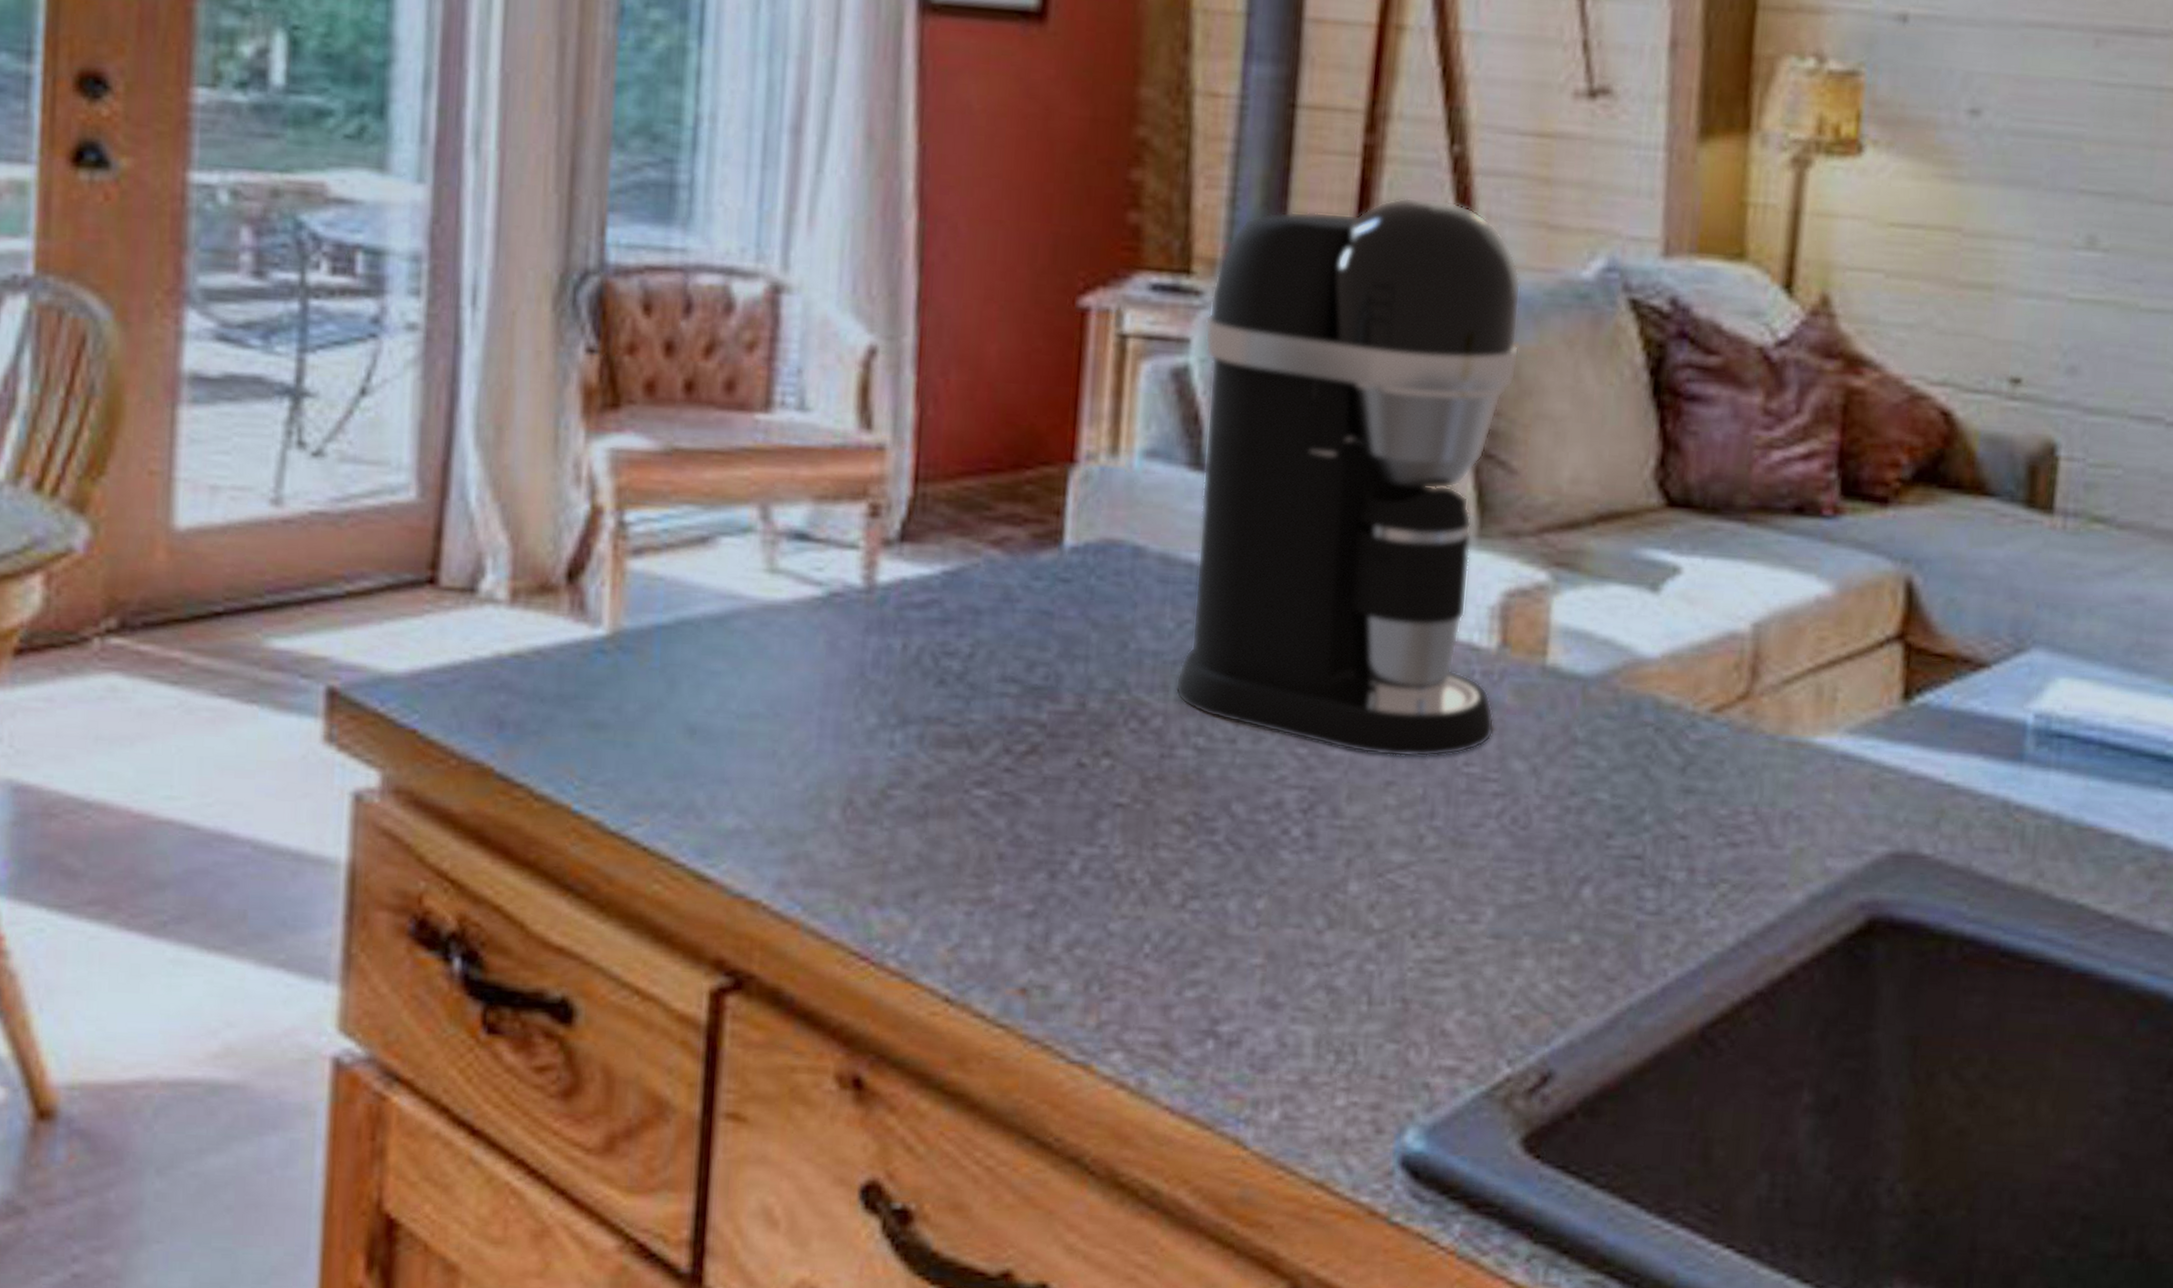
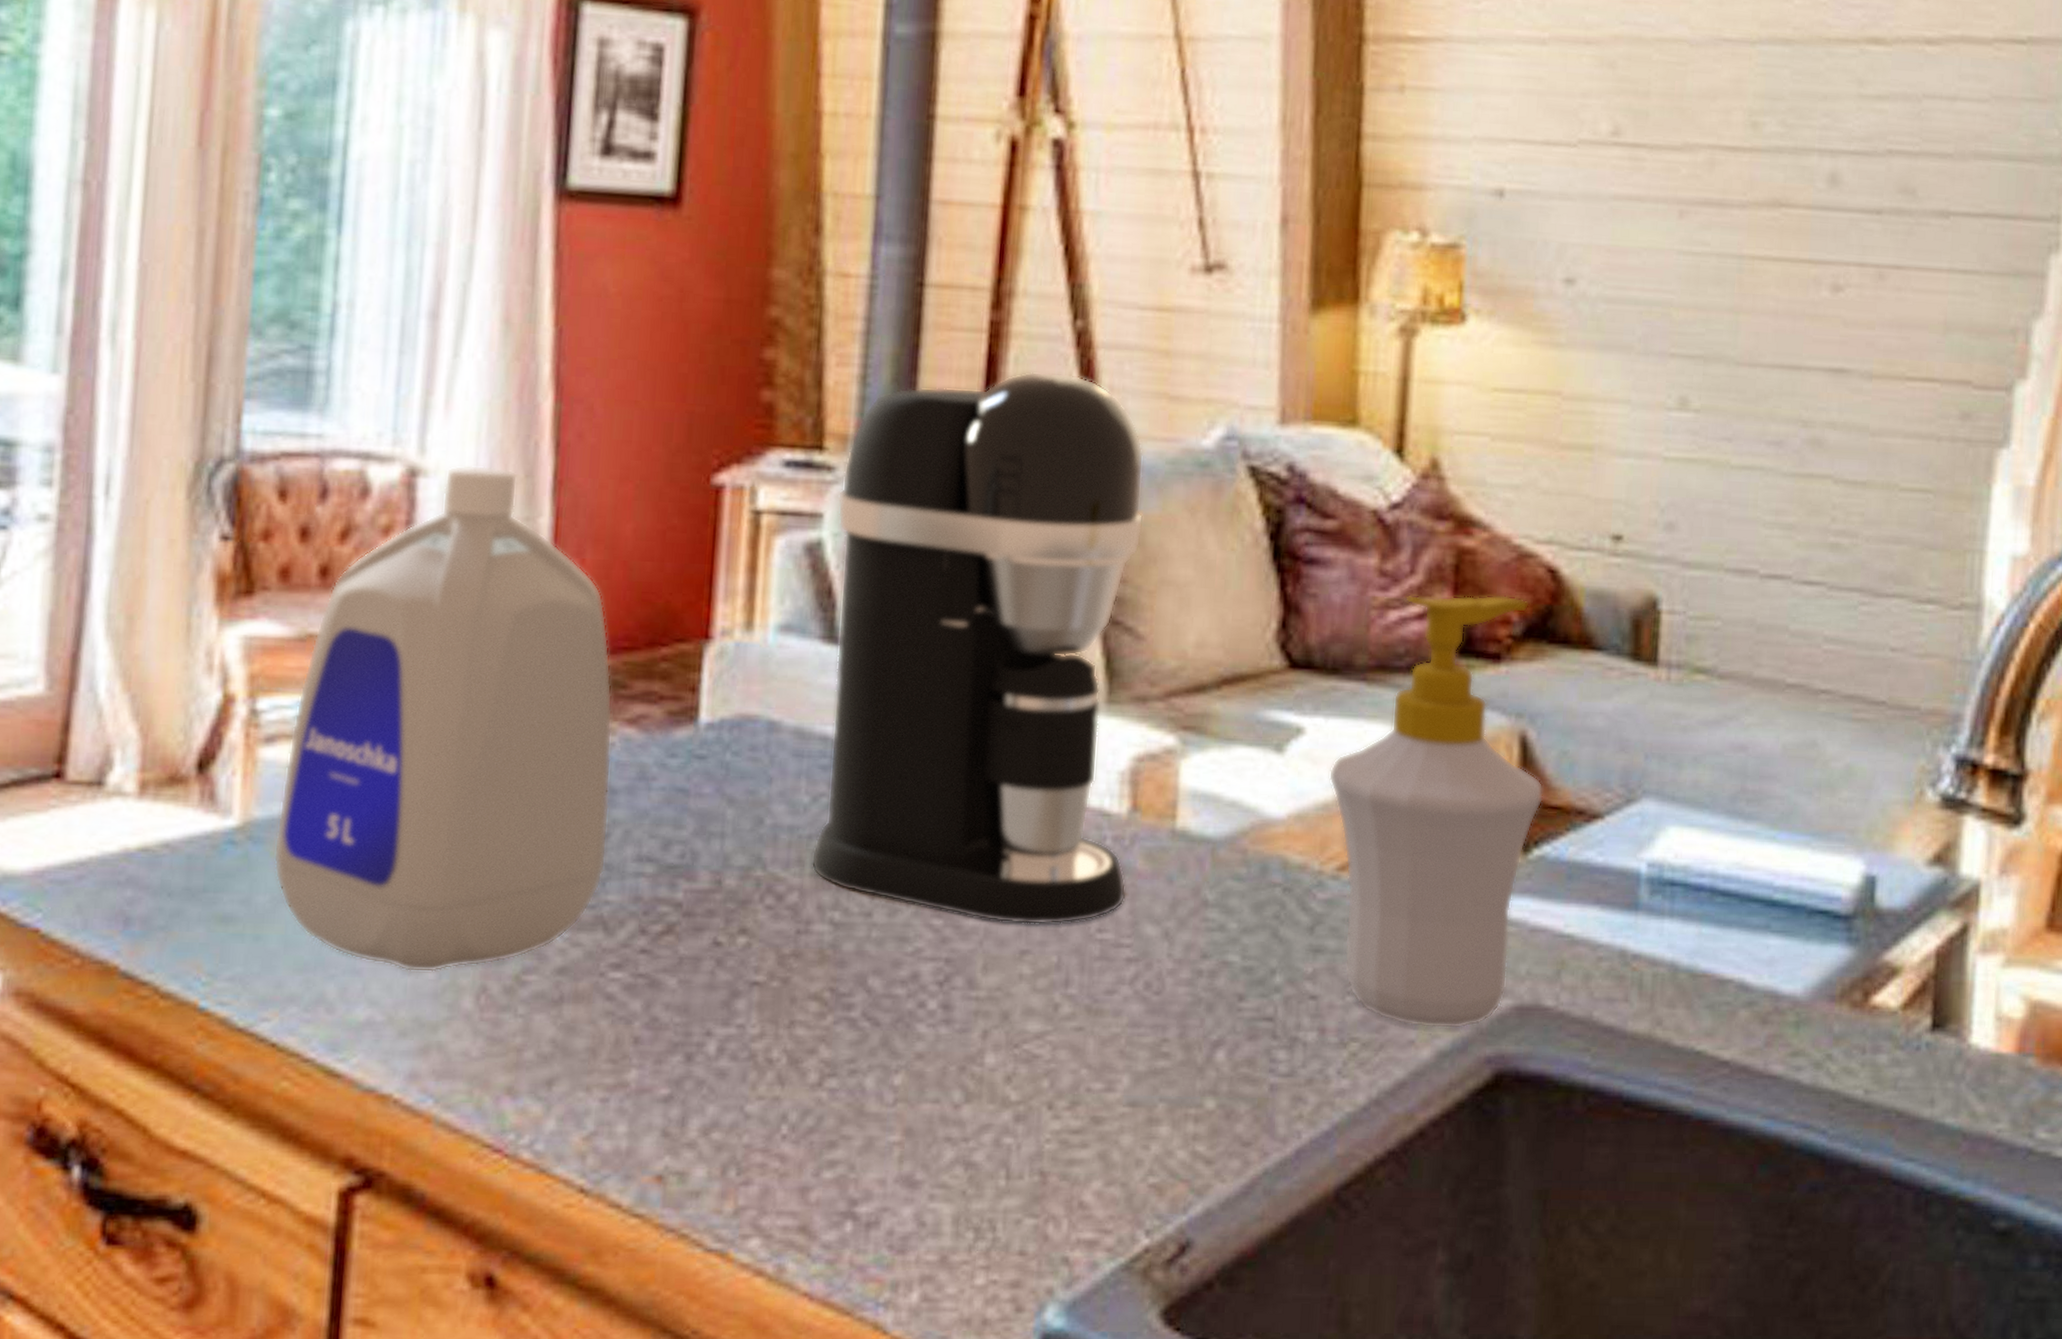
bottle: none [642,282,977,785] -> present [273,464,613,973]
soap bottle: none [1704,434,1929,874] -> present [1328,595,1544,1029]

